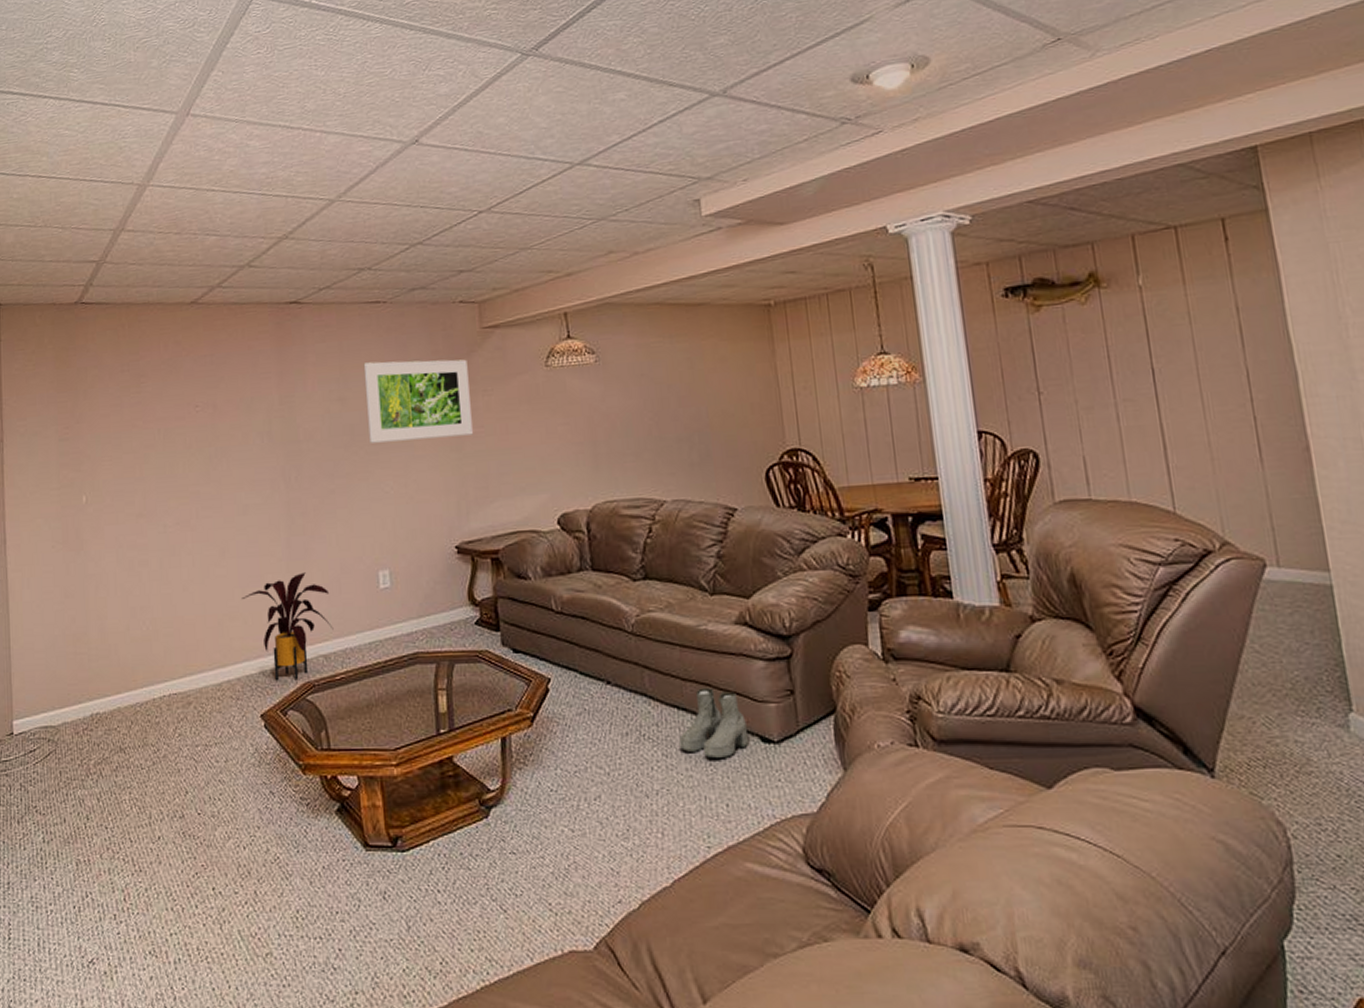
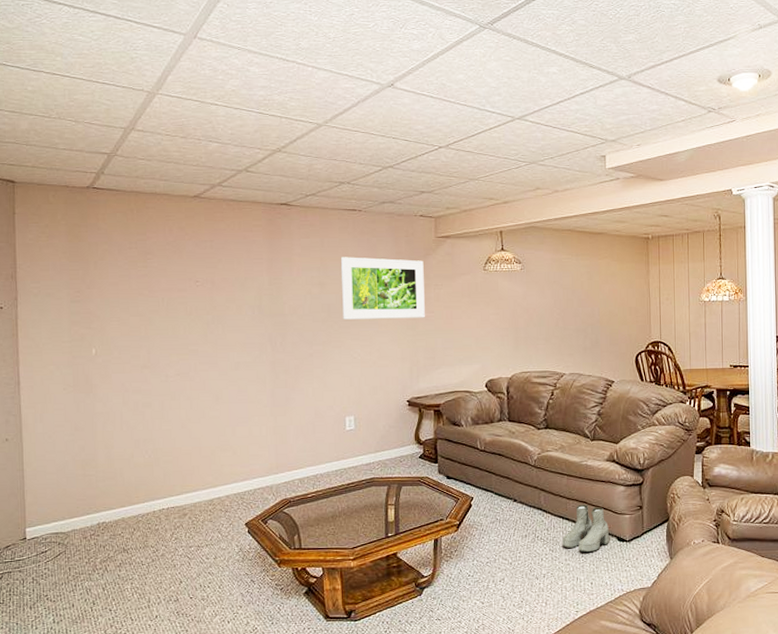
house plant: present [242,572,334,681] -> none [232,416,308,498]

